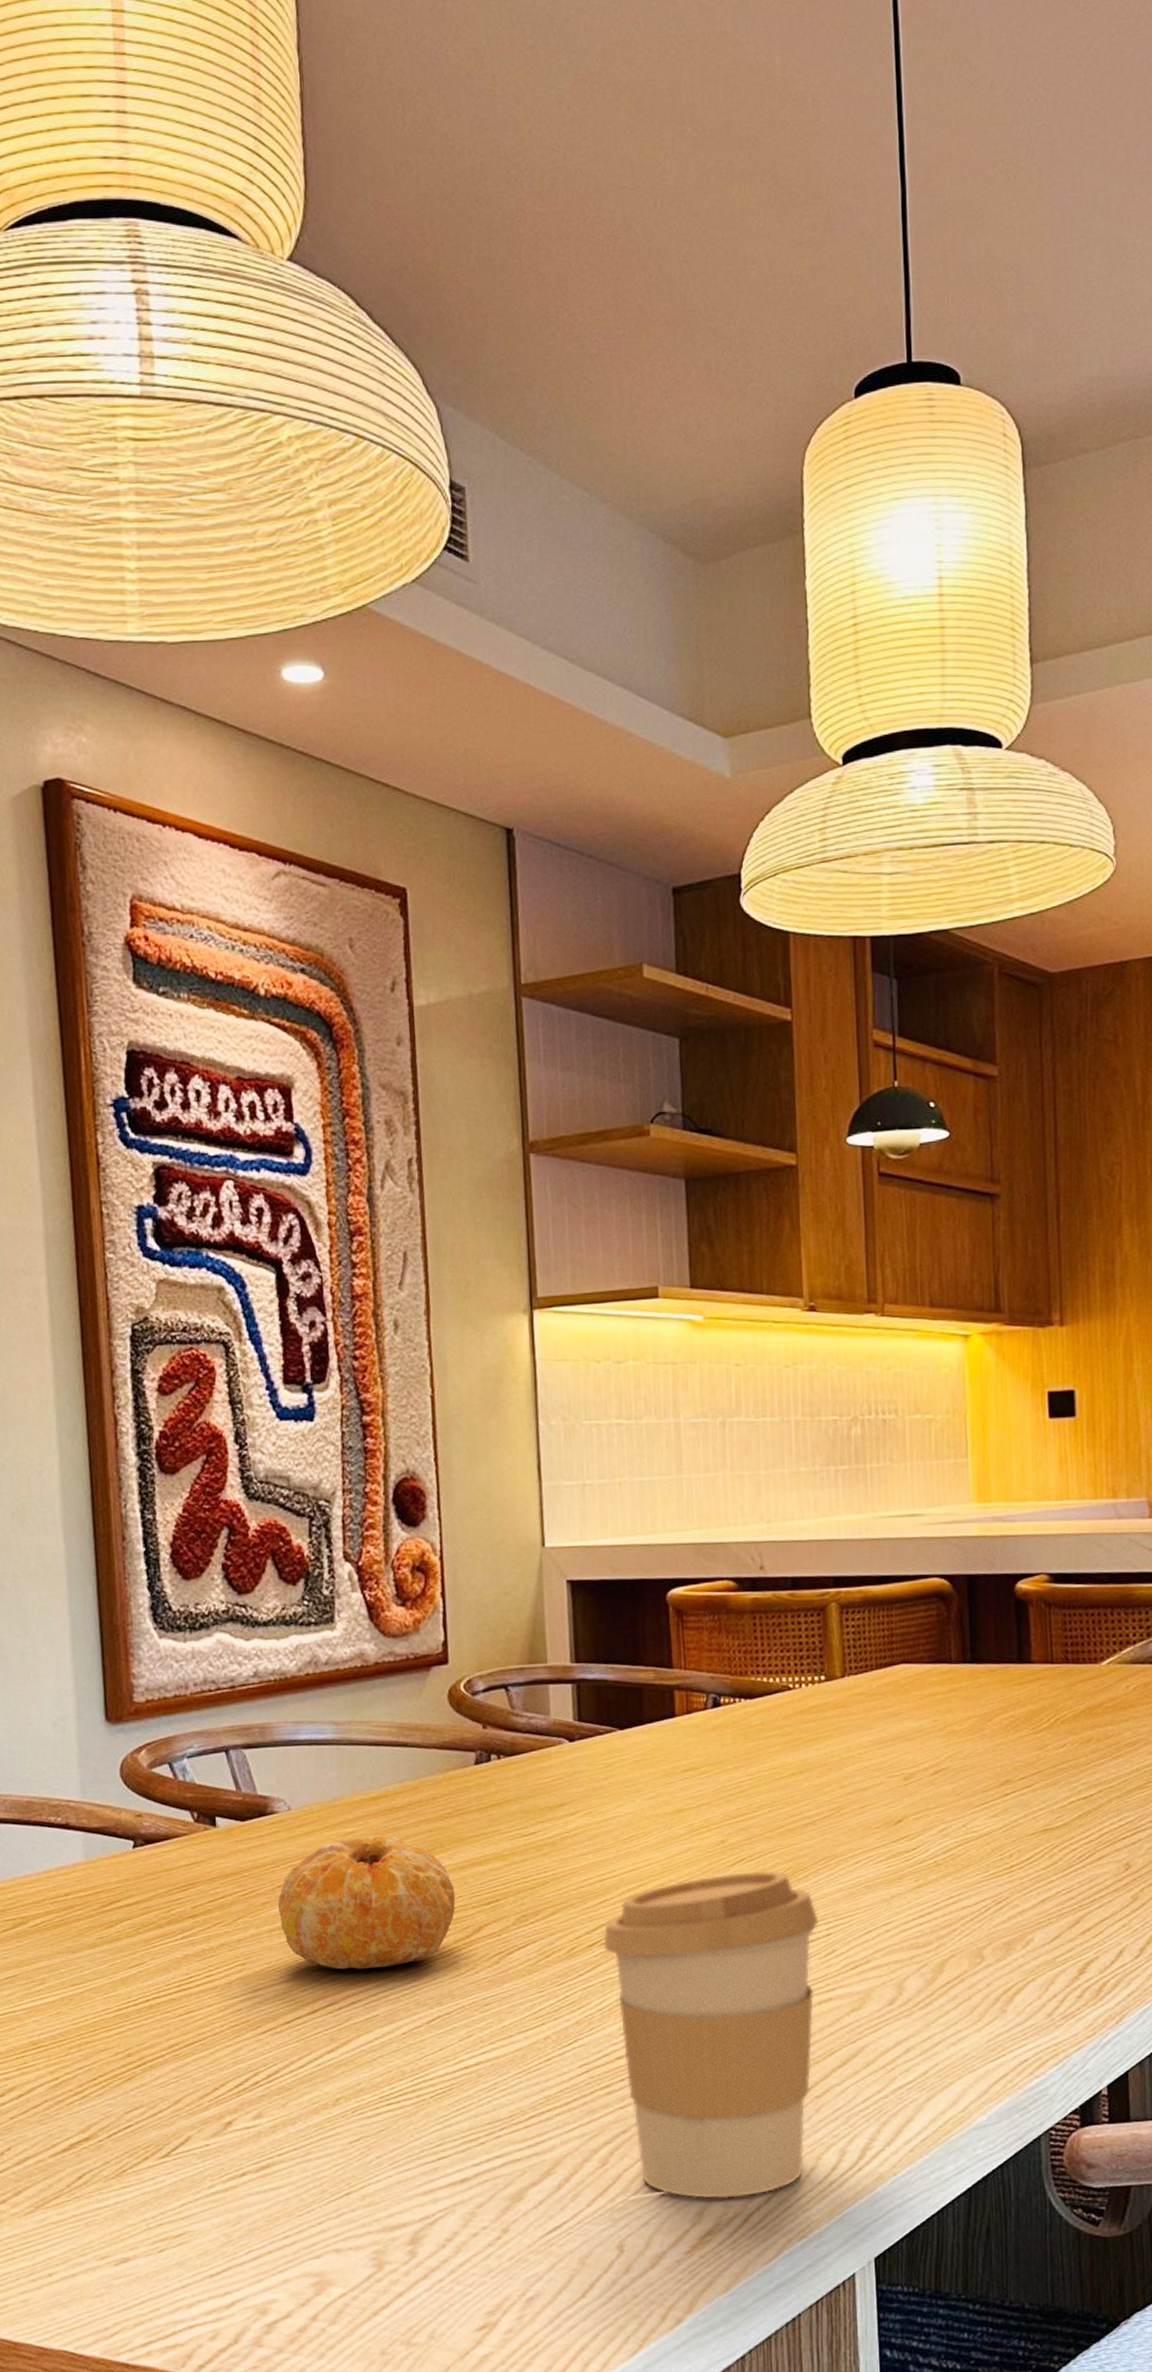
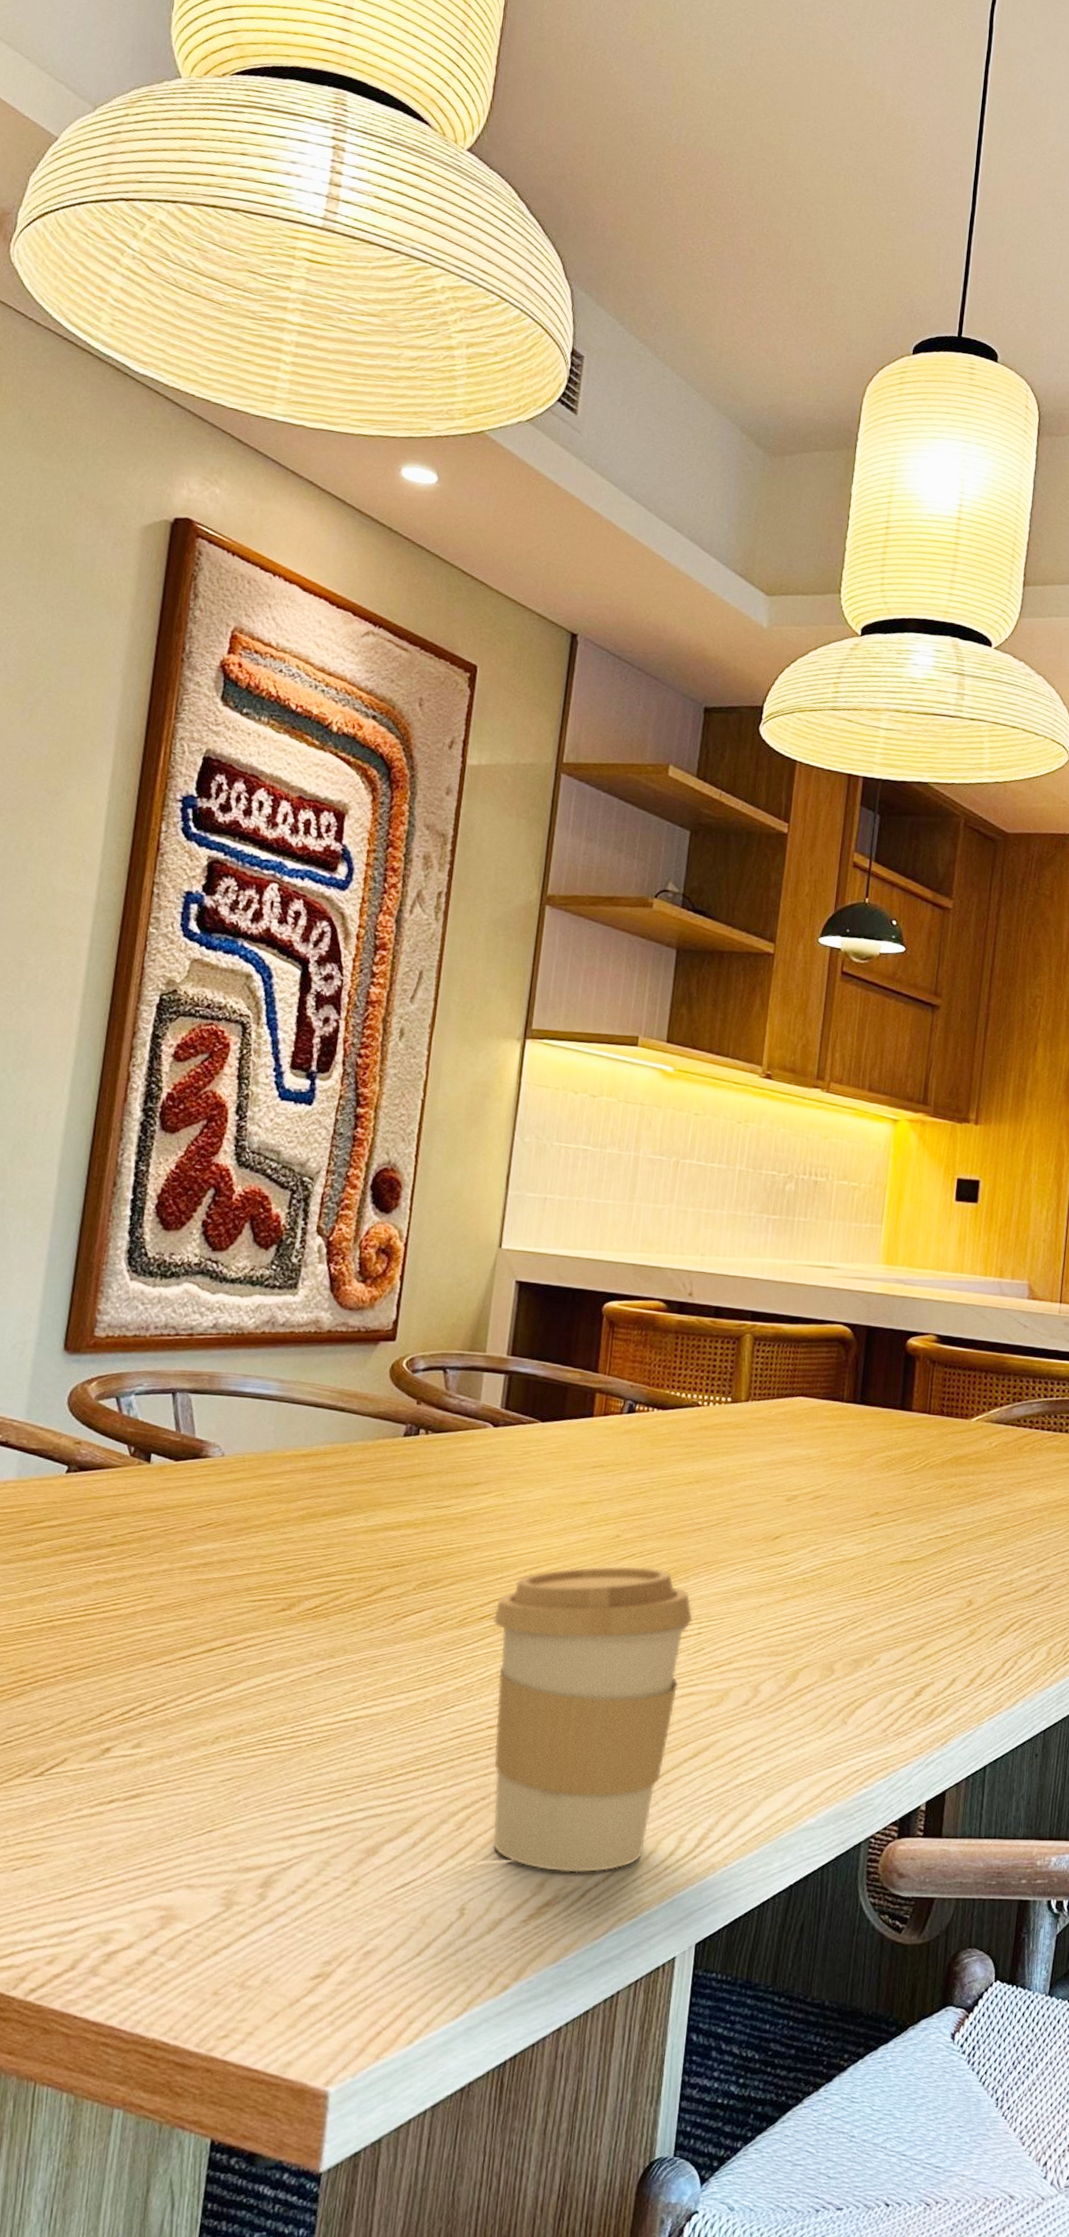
fruit: present [277,1834,456,1970] -> none [194,1488,365,1616]

